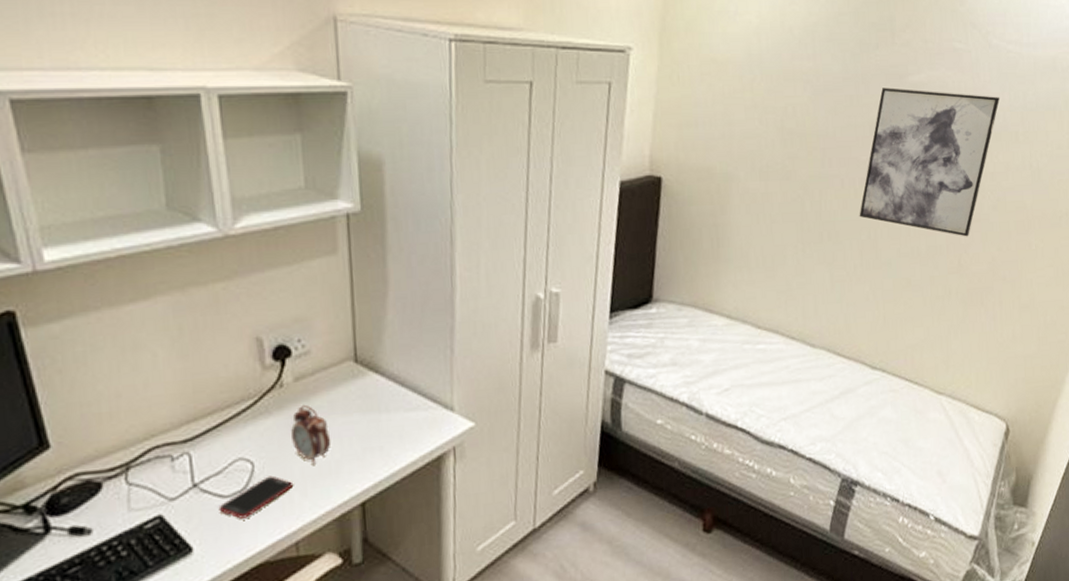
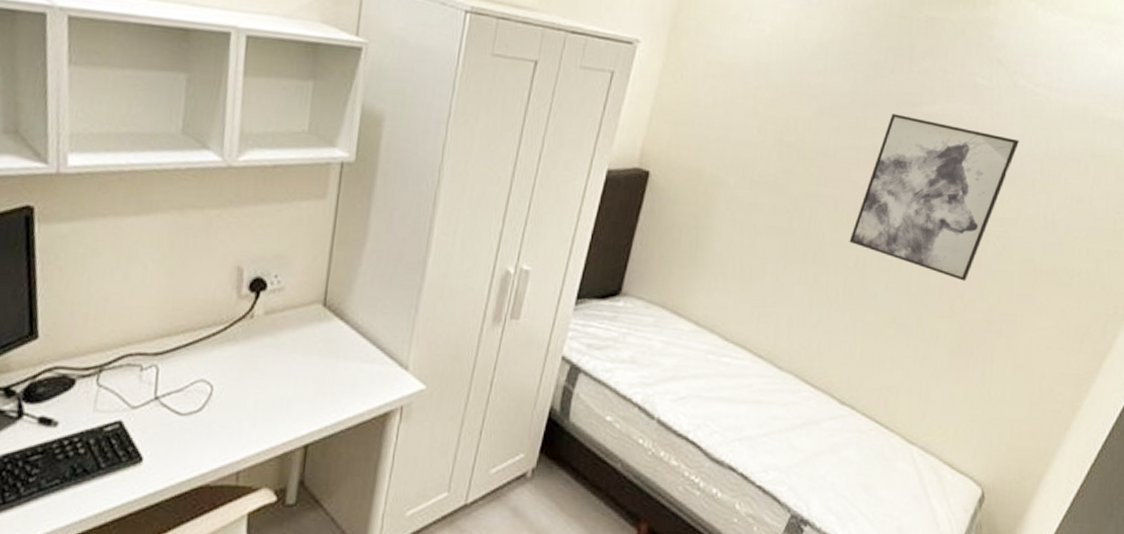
cell phone: present [218,475,294,519] -> none [173,402,246,439]
alarm clock: present [291,404,331,465] -> none [252,338,288,399]

